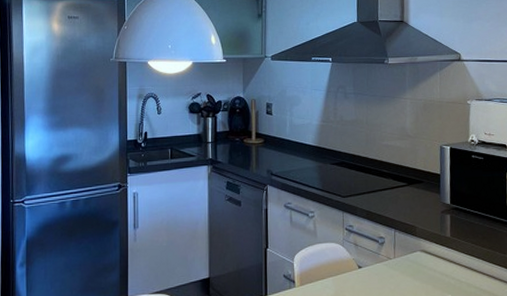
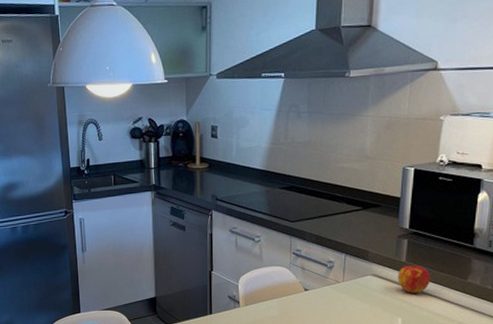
apple: none [444,241,474,269] -> present [398,266,430,294]

